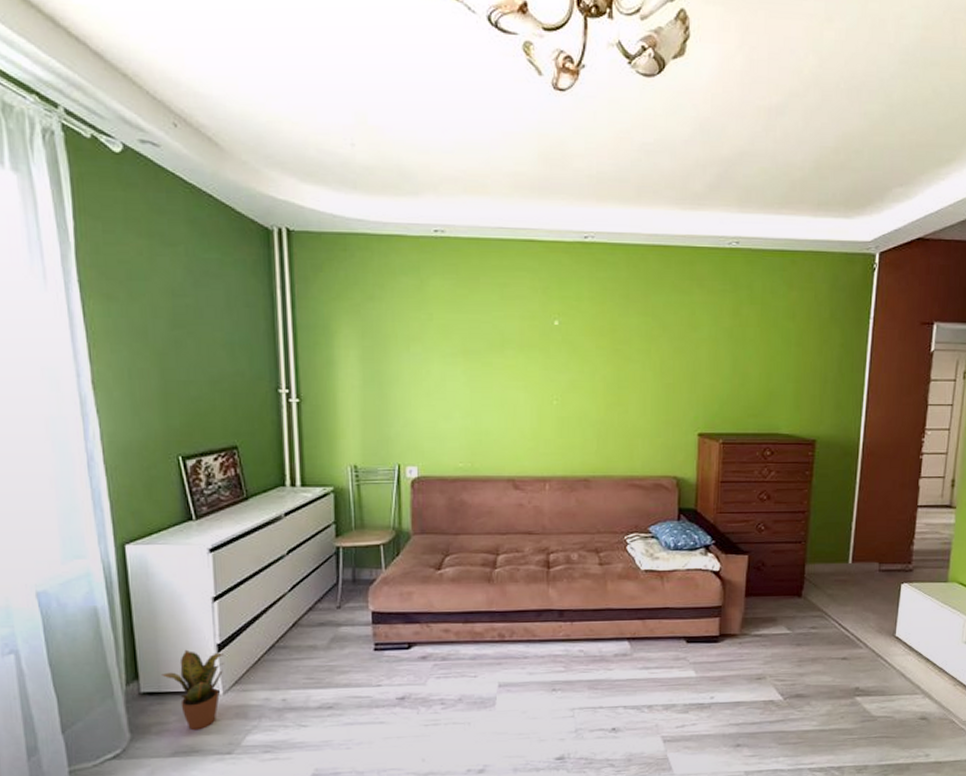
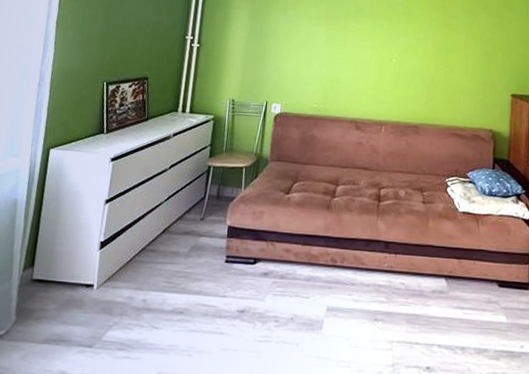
potted plant: present [162,649,224,731] -> none [52,244,104,321]

